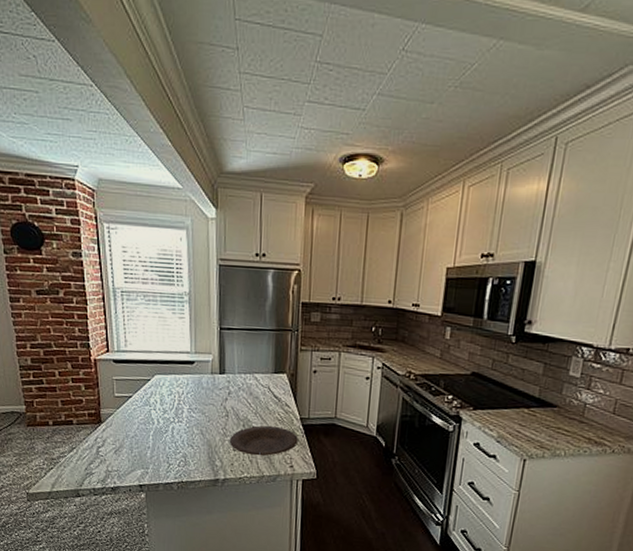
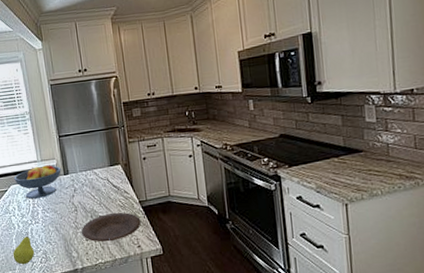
fruit: none [147,430,173,465] -> present [12,232,35,265]
fruit bowl: none [160,358,217,395] -> present [14,165,61,199]

